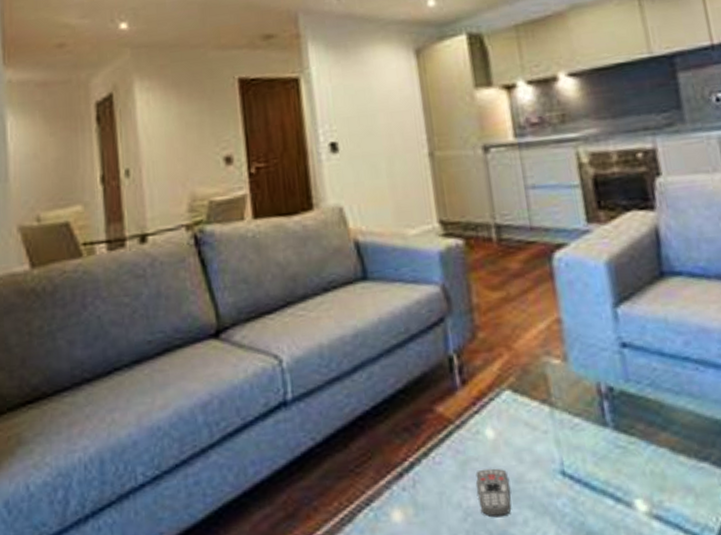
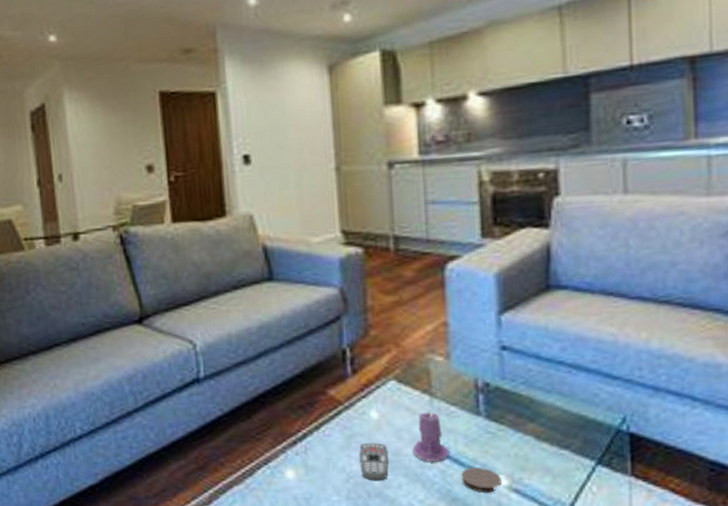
candle: none [536,422,579,489] -> present [412,409,450,462]
coaster: none [594,490,640,524] -> present [461,467,502,493]

